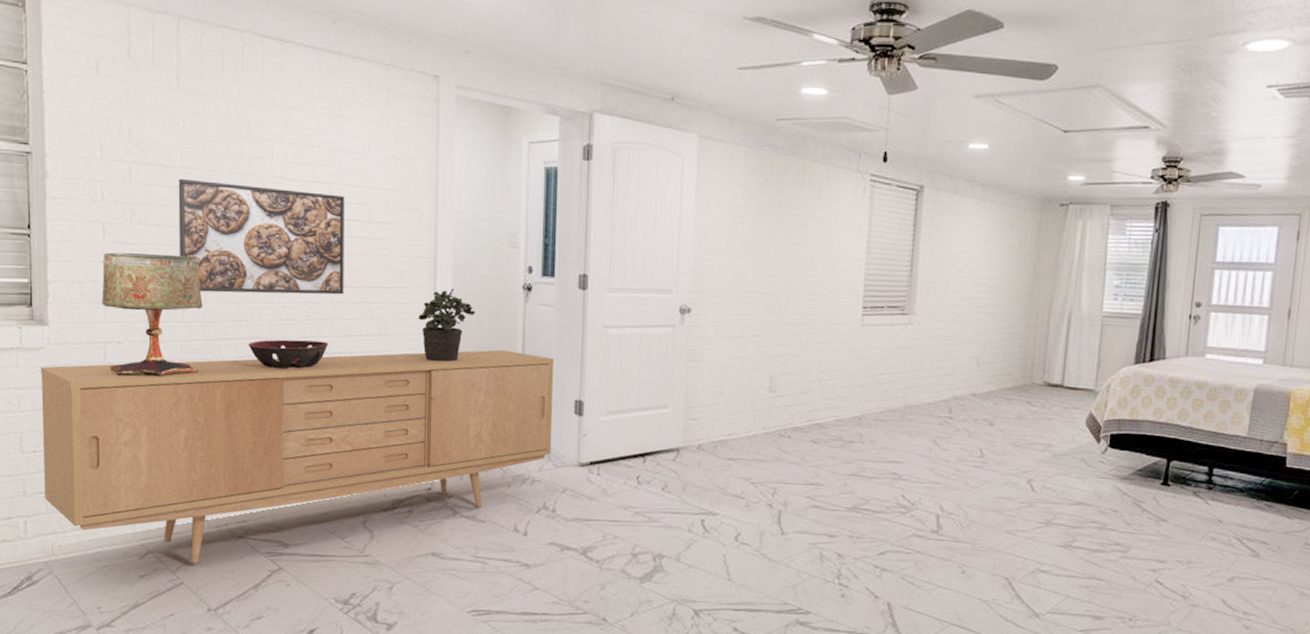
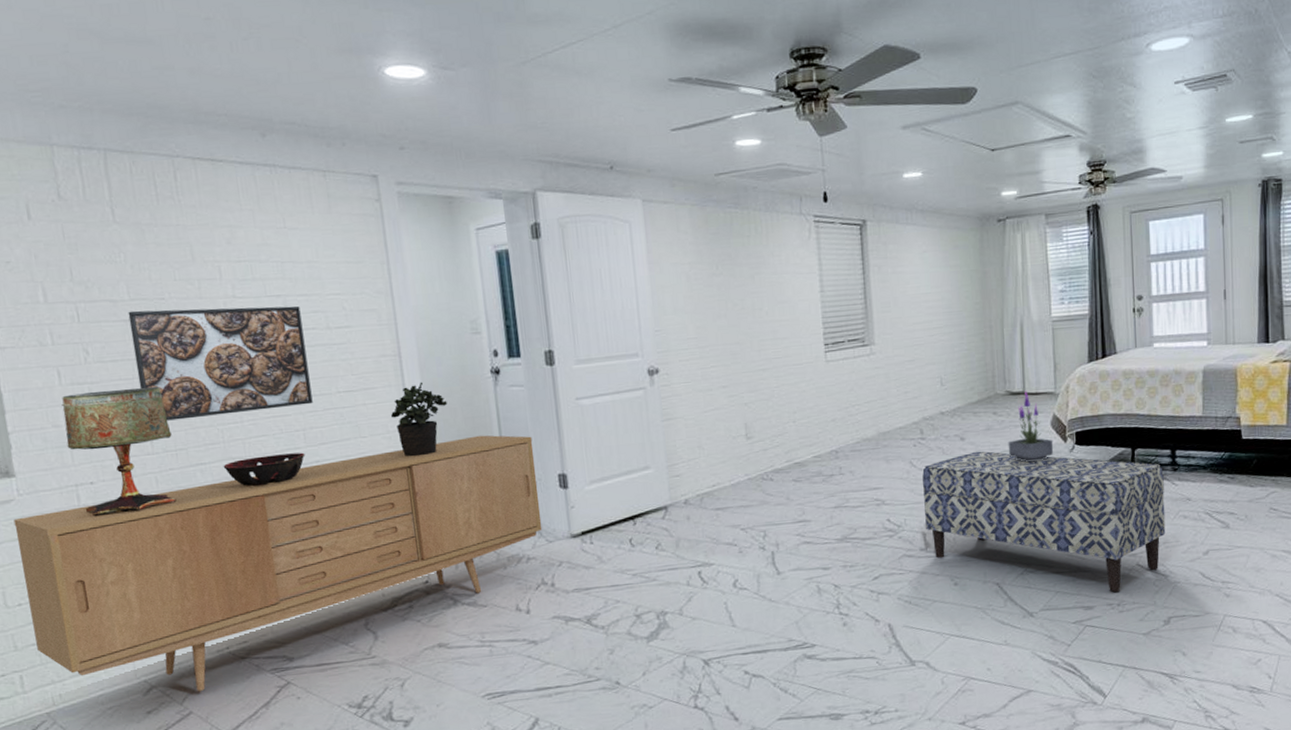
bench: none [940,439,1197,606] -> present [922,451,1166,592]
potted plant: none [1037,383,1086,459] -> present [1008,390,1054,462]

